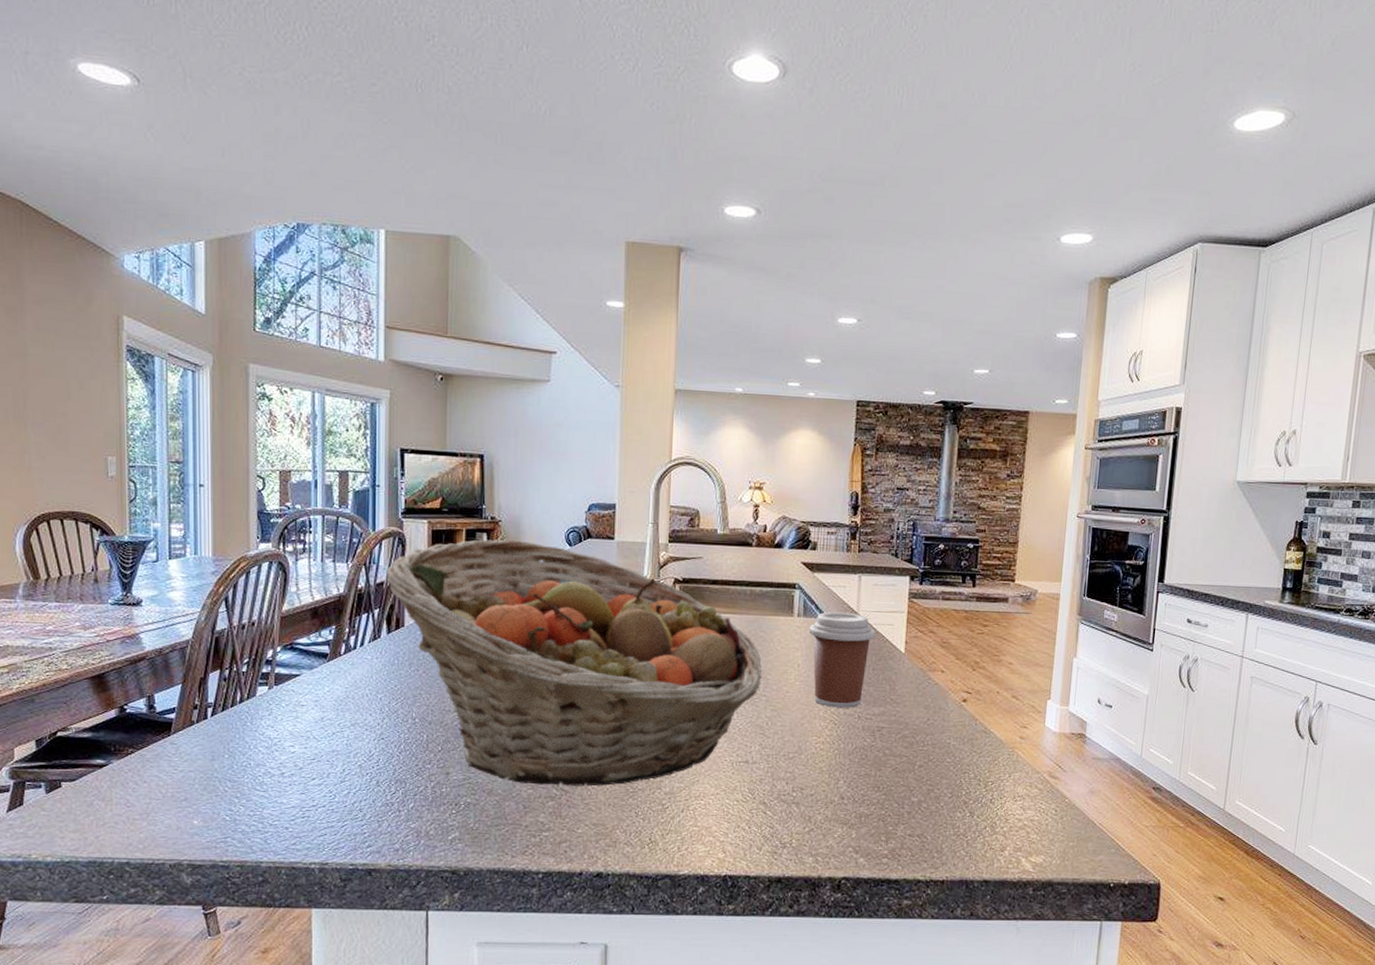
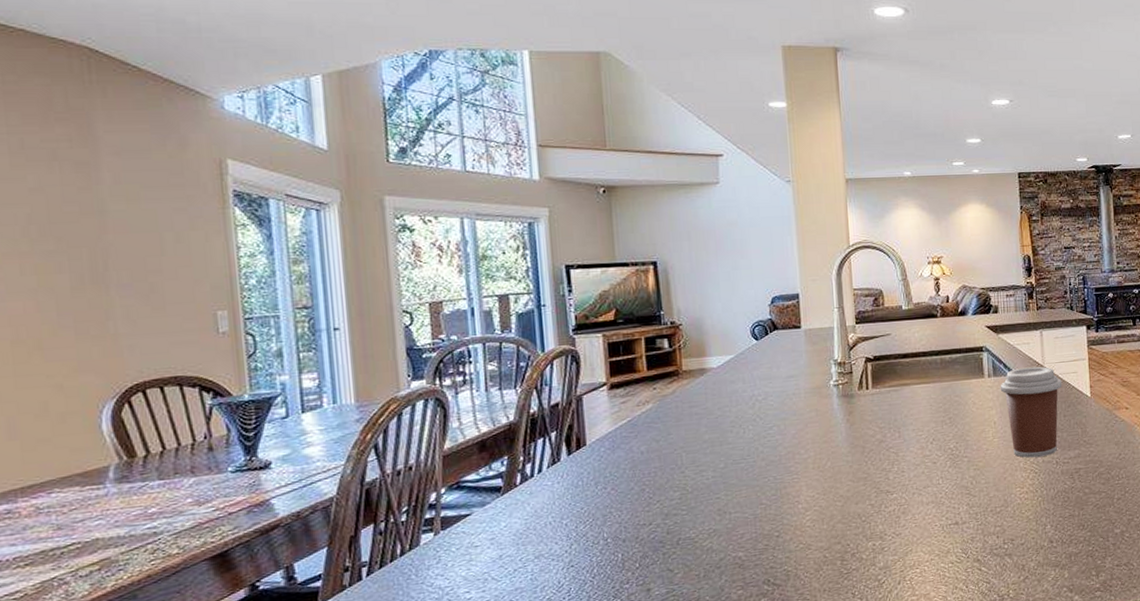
fruit basket: present [386,539,763,786] -> none [561,341,962,586]

